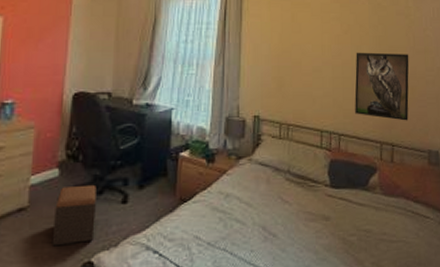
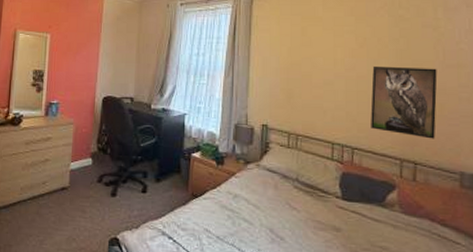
footstool: present [52,184,96,247] -> none [86,174,121,222]

